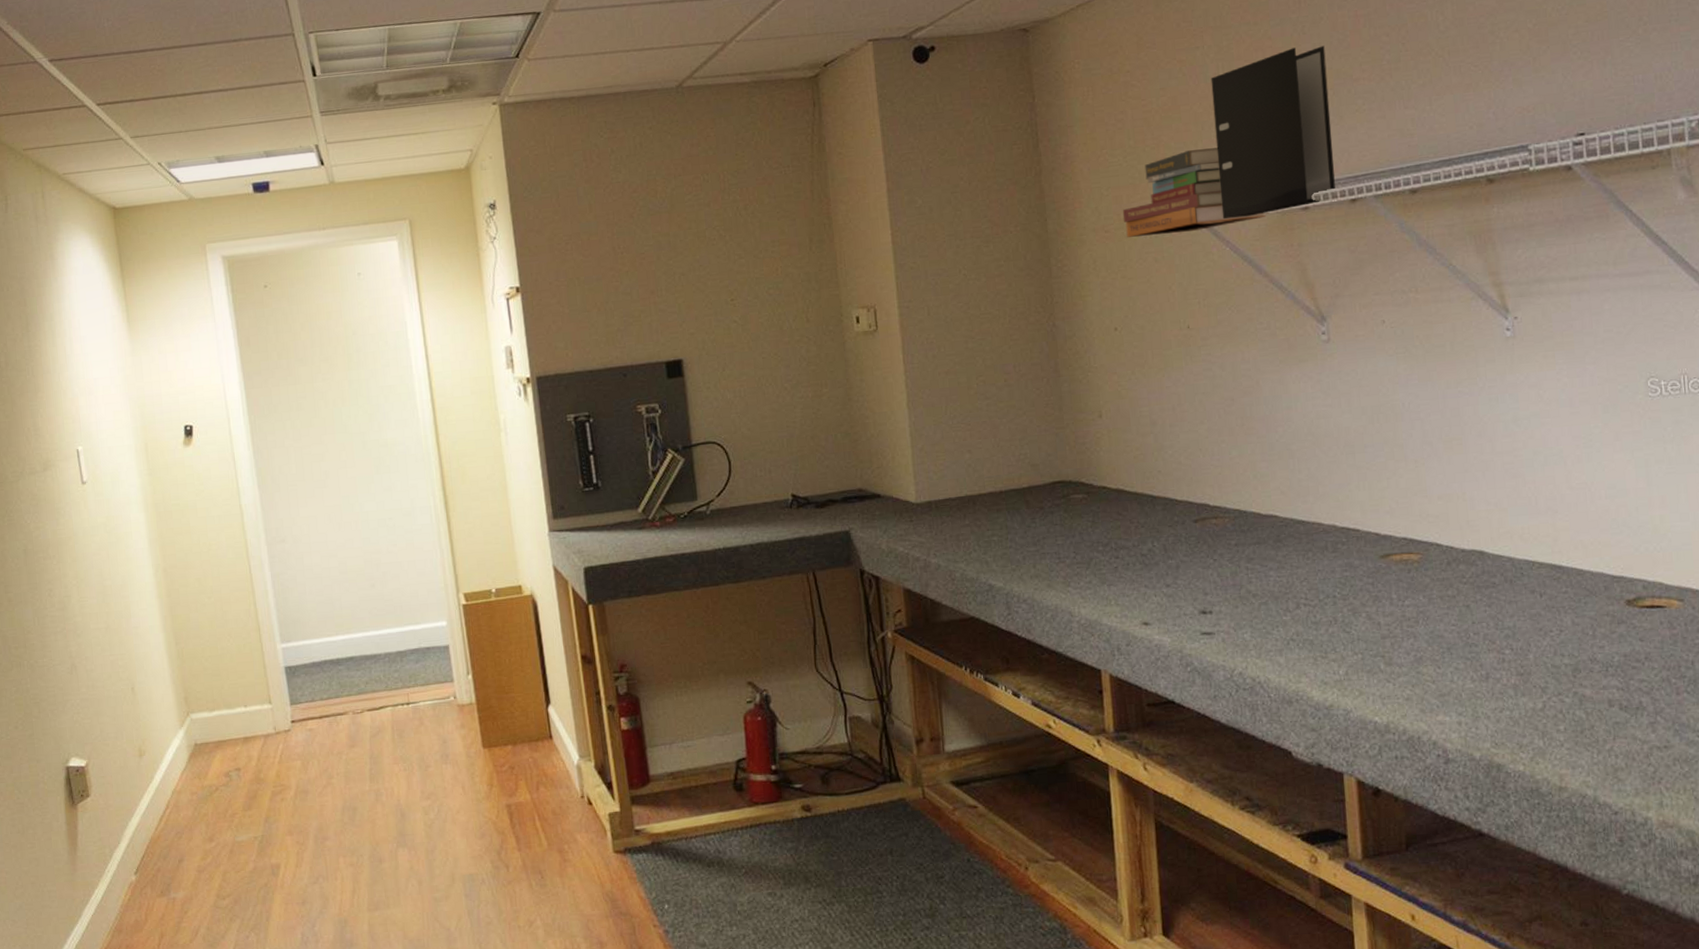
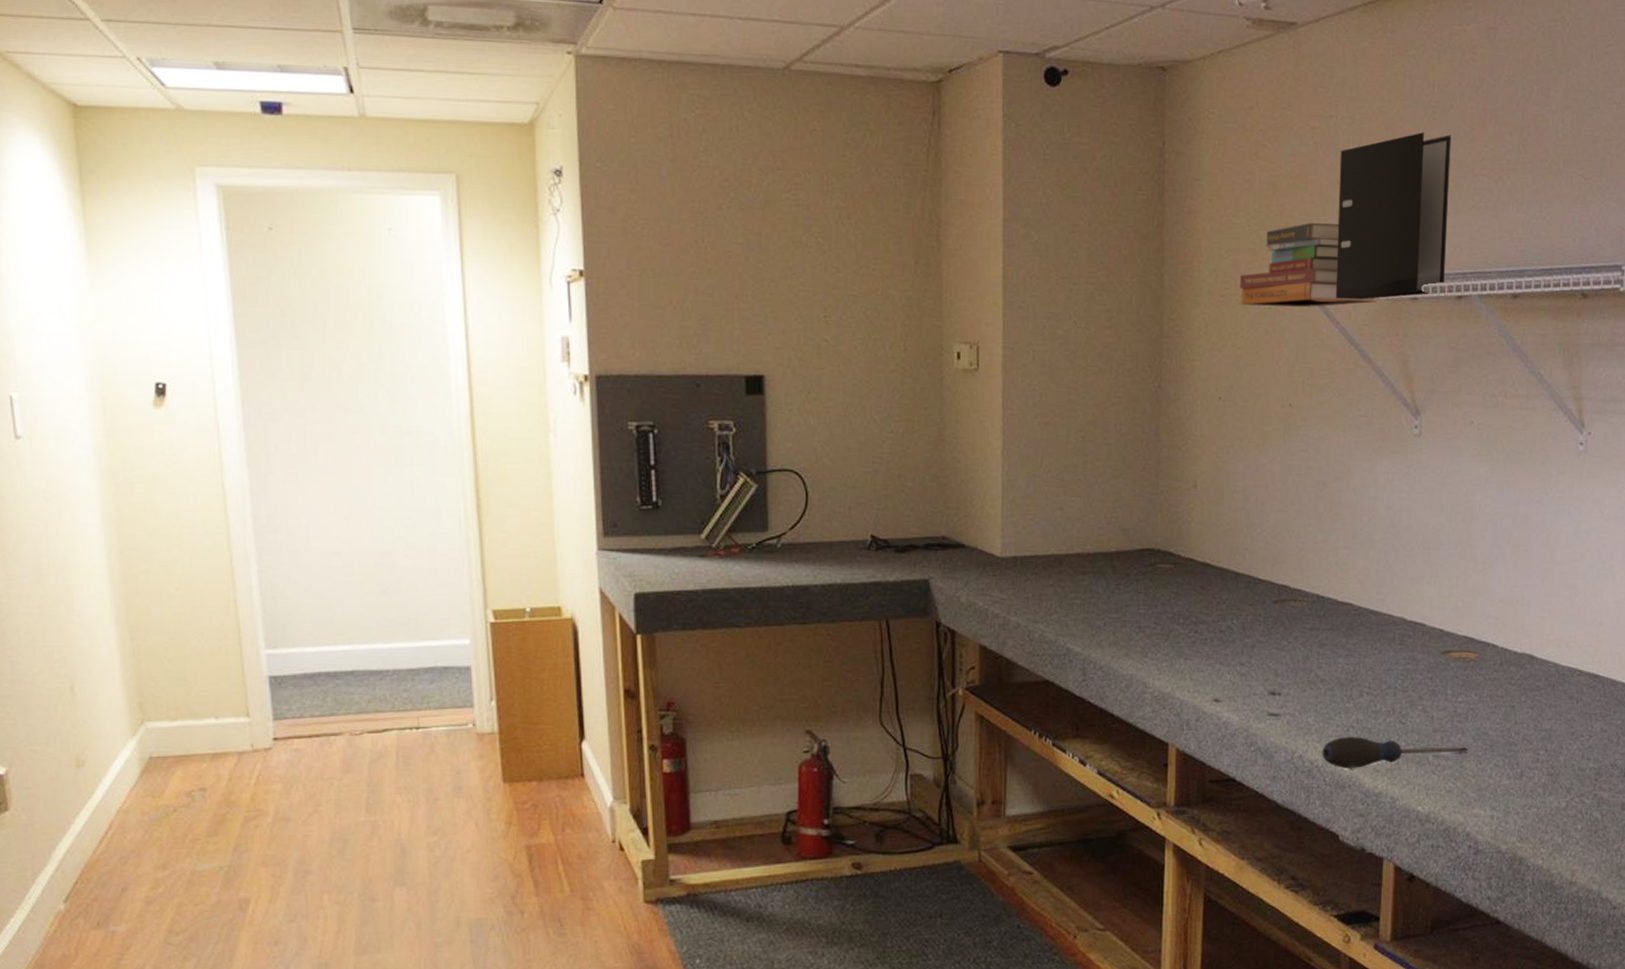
screwdriver: none [1262,649,1424,683] -> present [1322,737,1468,768]

